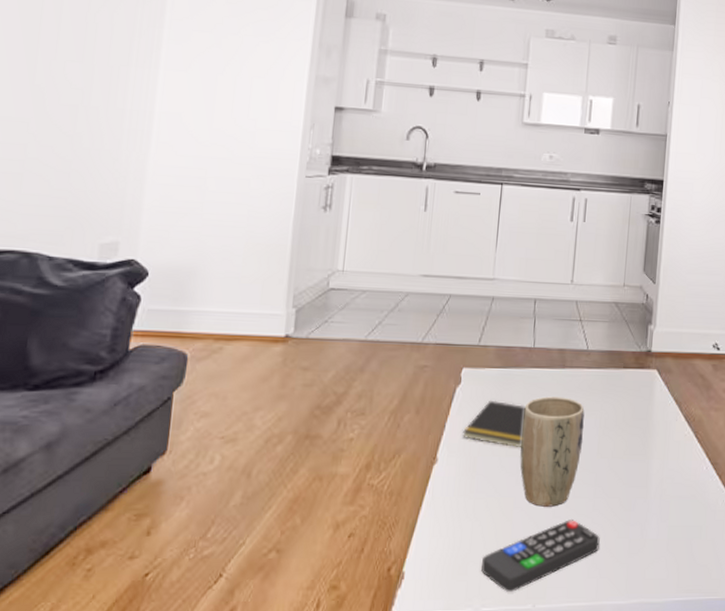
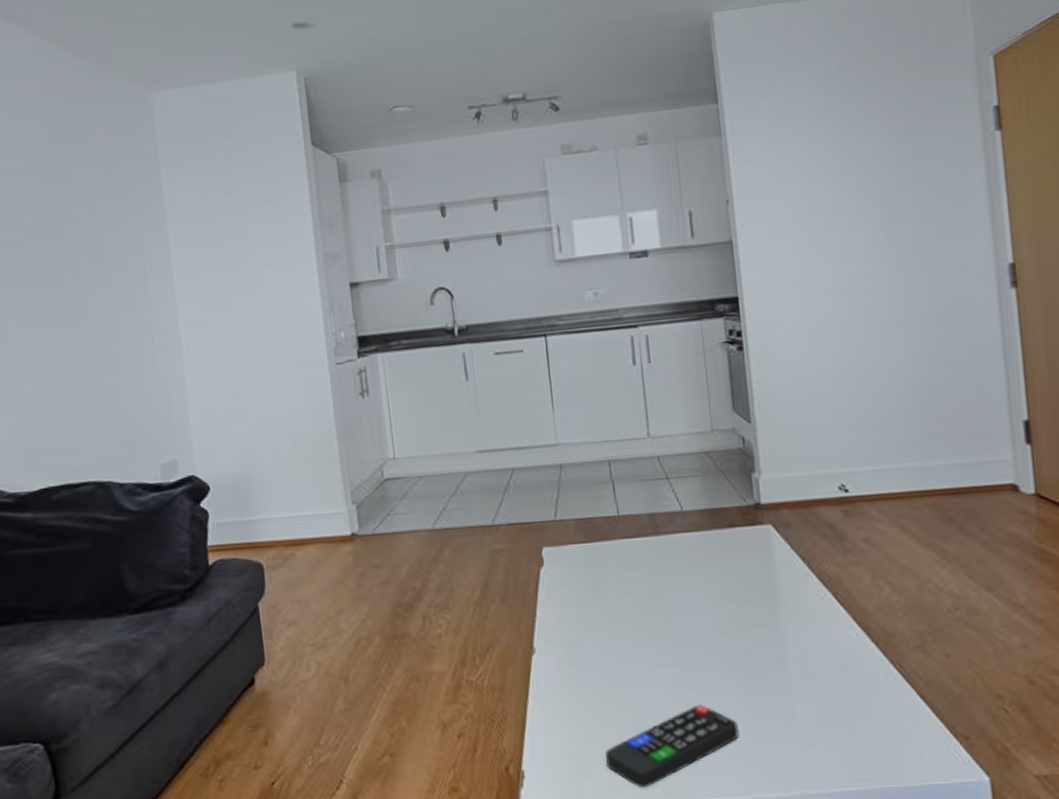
notepad: present [462,400,526,447] -> none [555,579,627,629]
plant pot: present [520,396,585,507] -> none [620,568,697,693]

